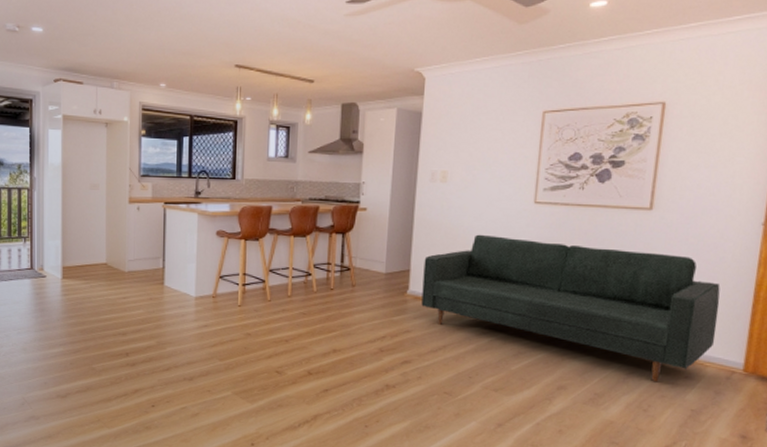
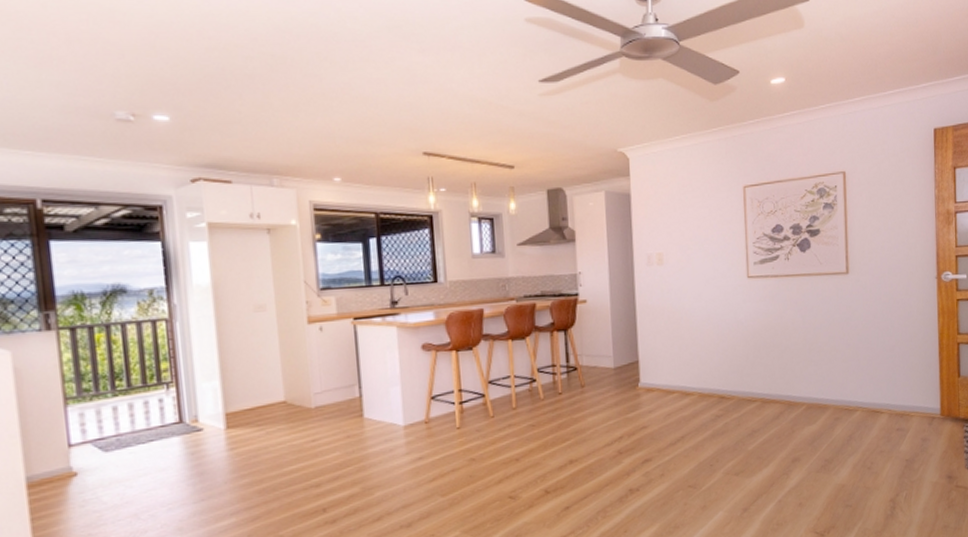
sofa: present [421,234,721,383] -> none [651,314,915,439]

